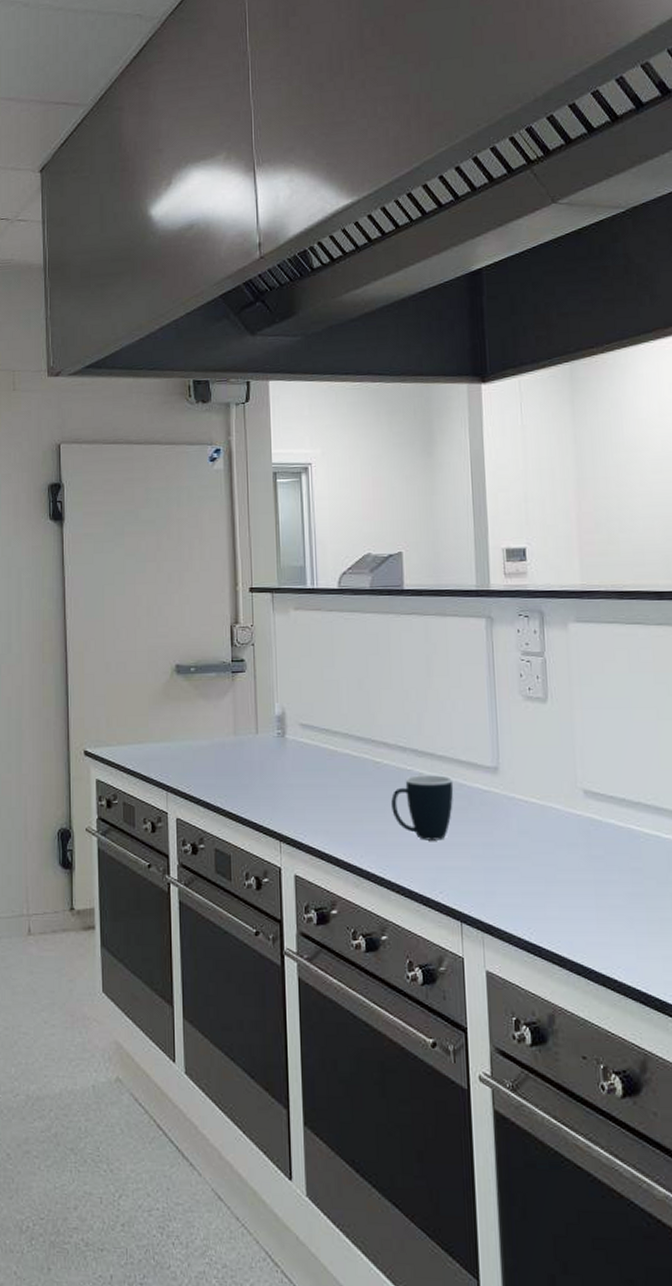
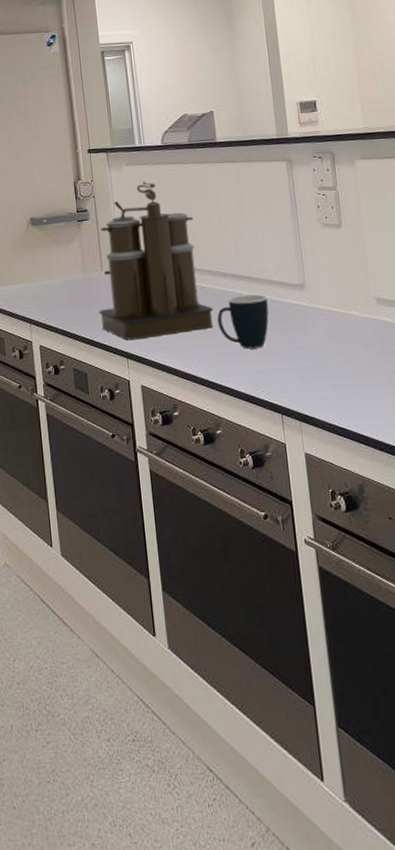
coffee maker: none [250,630,387,820] -> present [99,181,213,340]

